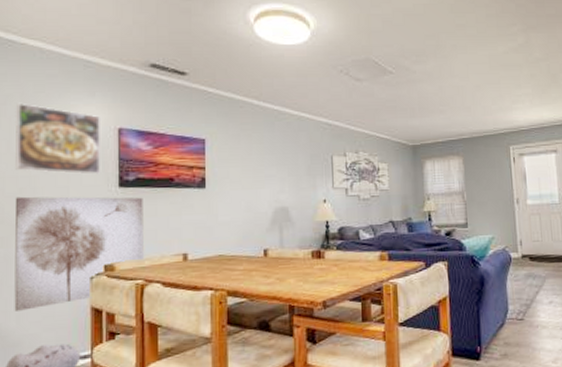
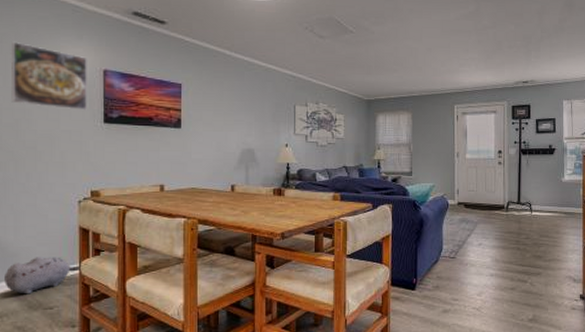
wall art: present [14,196,144,311] -> none [11,126,126,227]

